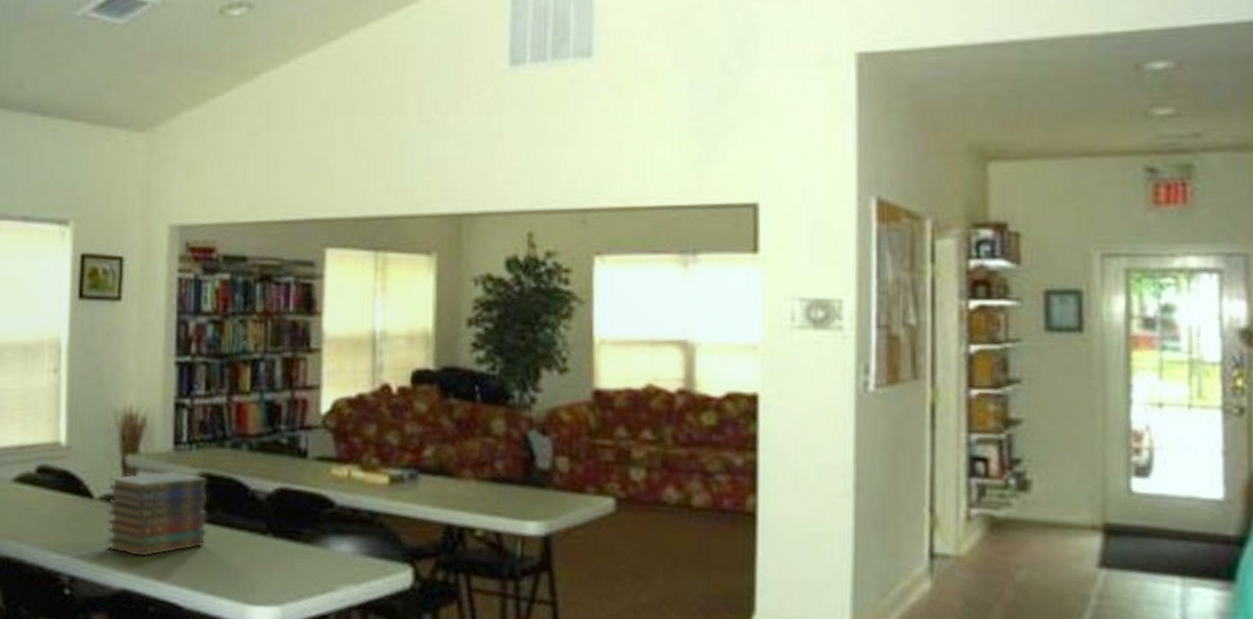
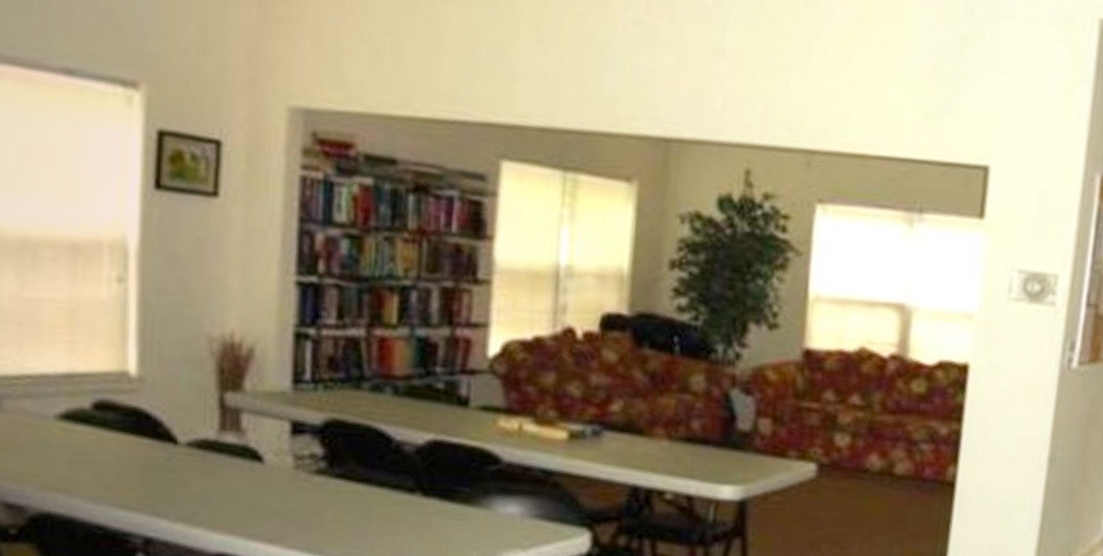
book stack: present [106,470,208,558] -> none [197,414,338,517]

